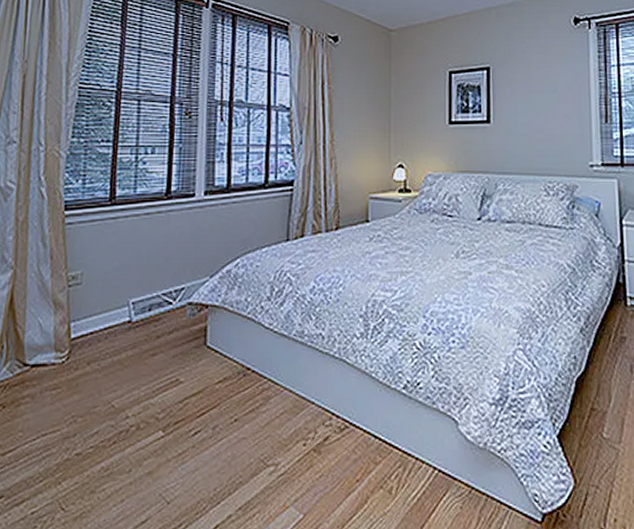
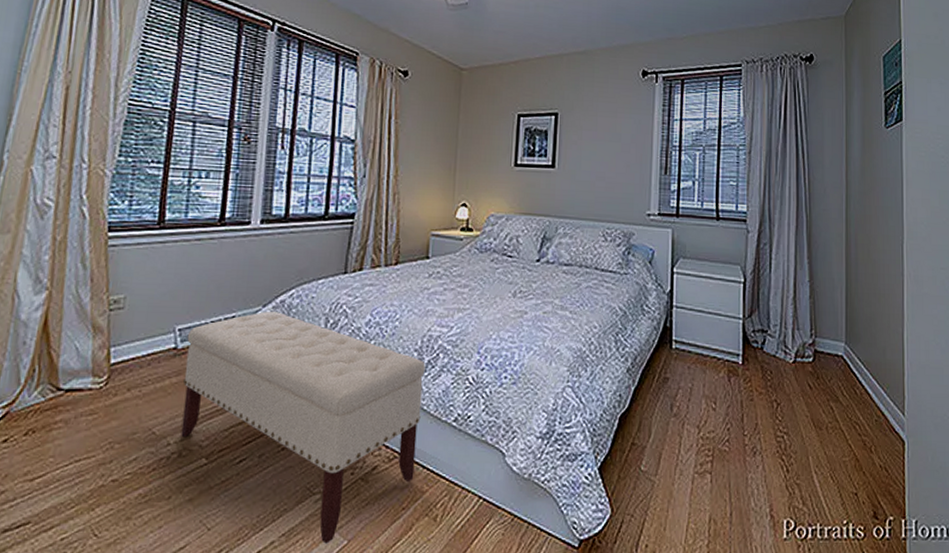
bench: none [138,281,371,518] -> present [181,310,425,544]

